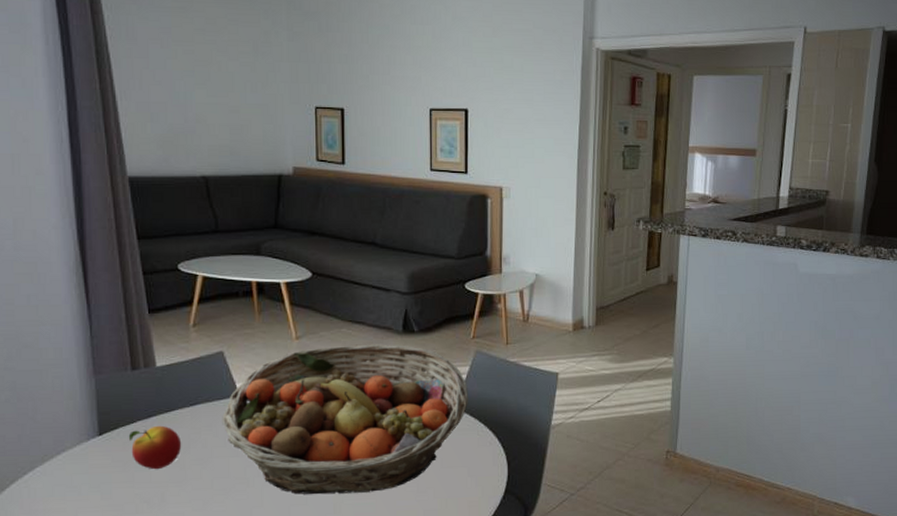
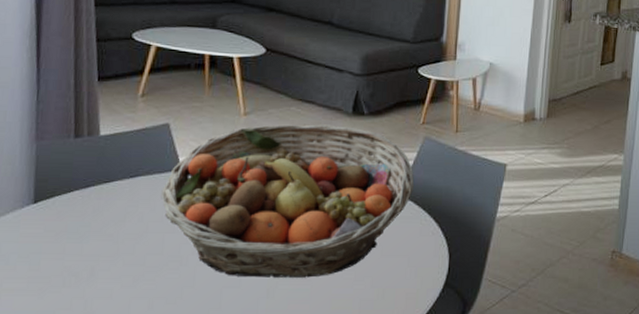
apple: present [128,425,182,470] -> none [63,196,118,242]

